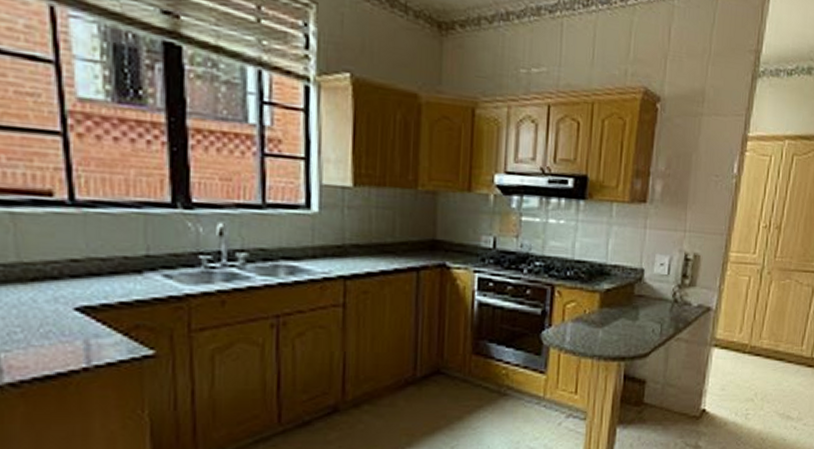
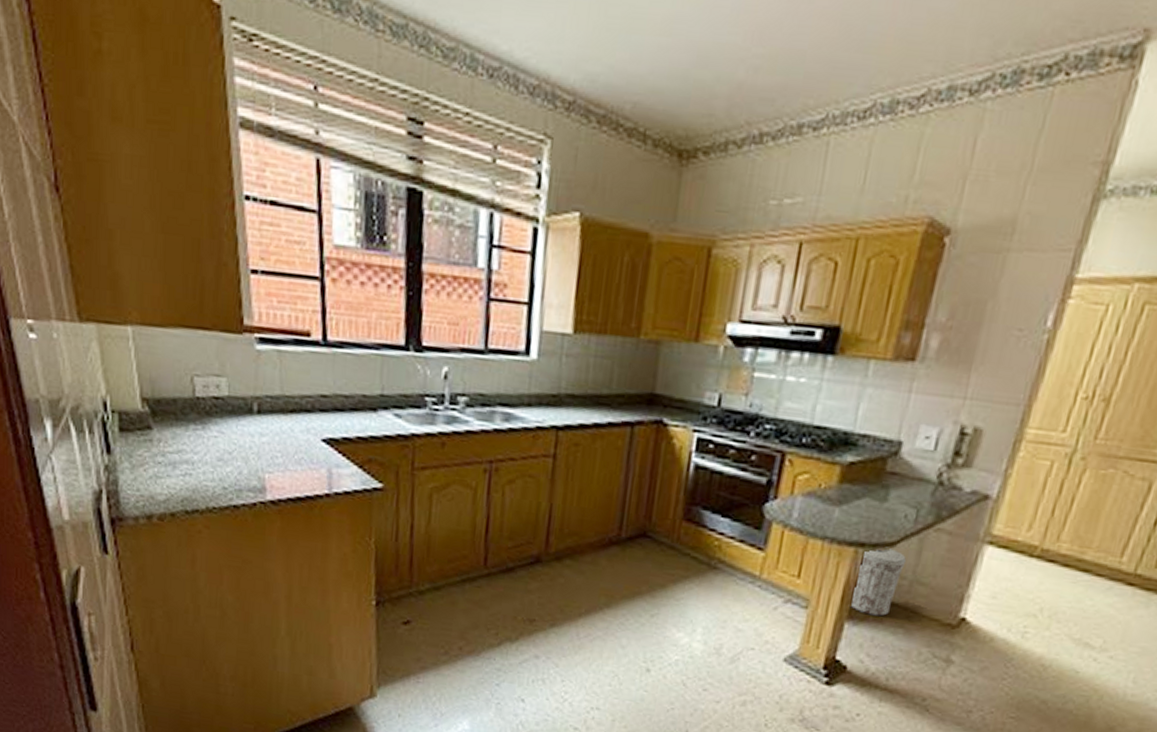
trash can: none [618,358,658,418] -> present [848,546,907,617]

